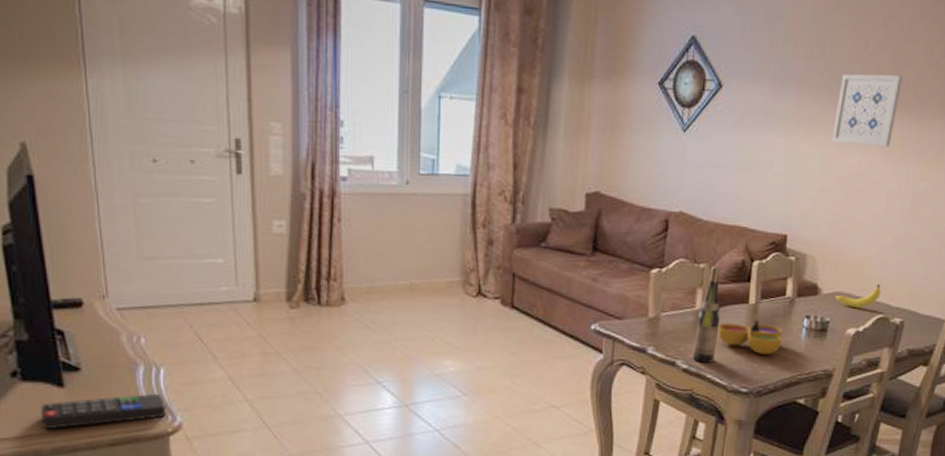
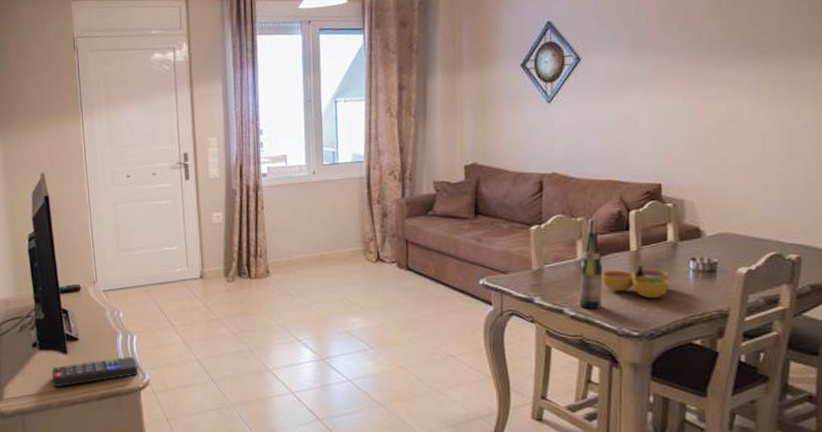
wall art: present [831,73,903,147] -> none [695,25,762,94]
banana: present [835,284,881,309] -> none [721,222,770,248]

